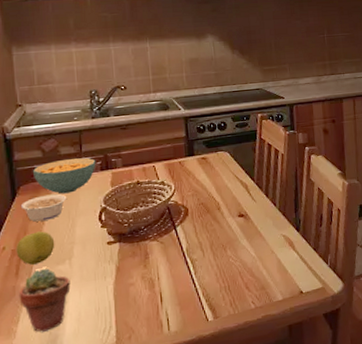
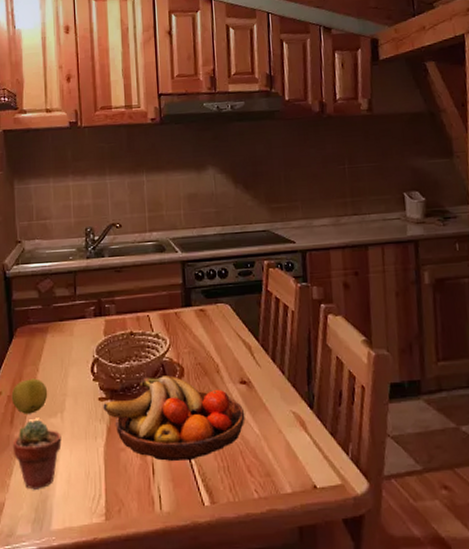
legume: present [20,194,66,222] -> none [17,339,60,368]
cereal bowl: present [32,157,96,194] -> none [29,301,90,340]
fruit bowl: none [112,216,243,289] -> present [103,375,245,461]

